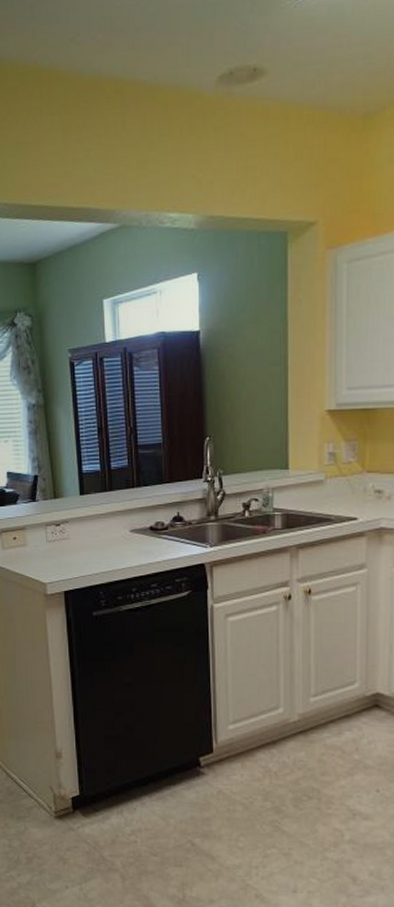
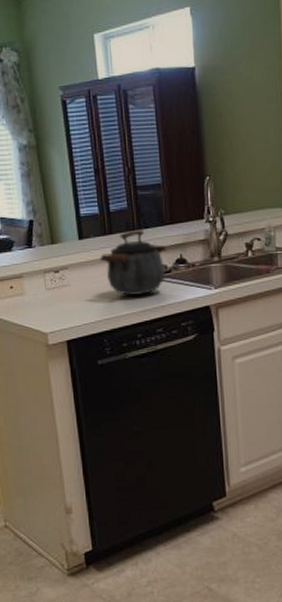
kettle: none [99,487,165,551] -> present [100,229,167,296]

